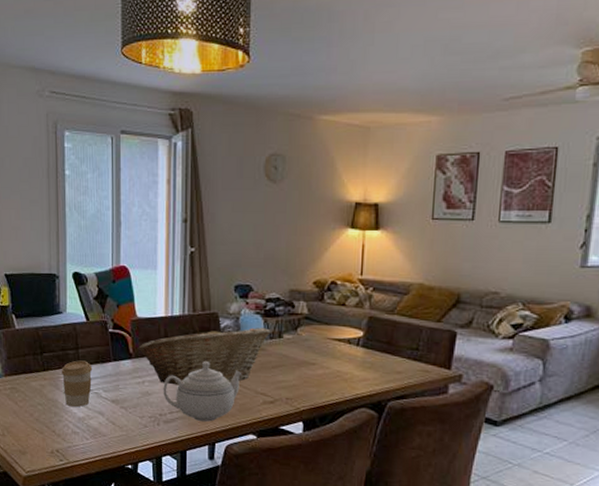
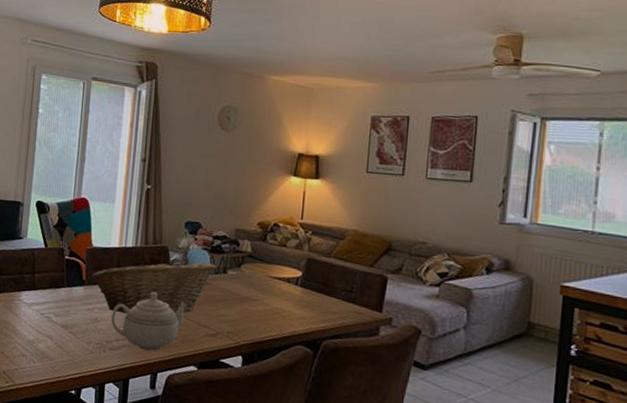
coffee cup: present [61,360,93,408] -> none [16,284,46,330]

